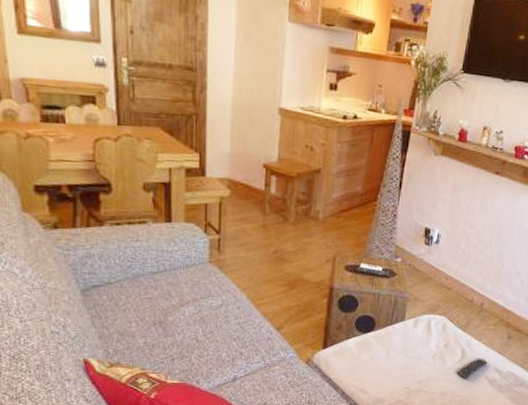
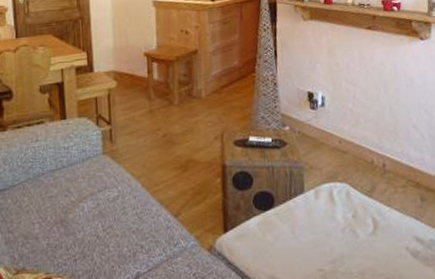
remote control: present [456,358,488,380] -> none [372,226,405,254]

